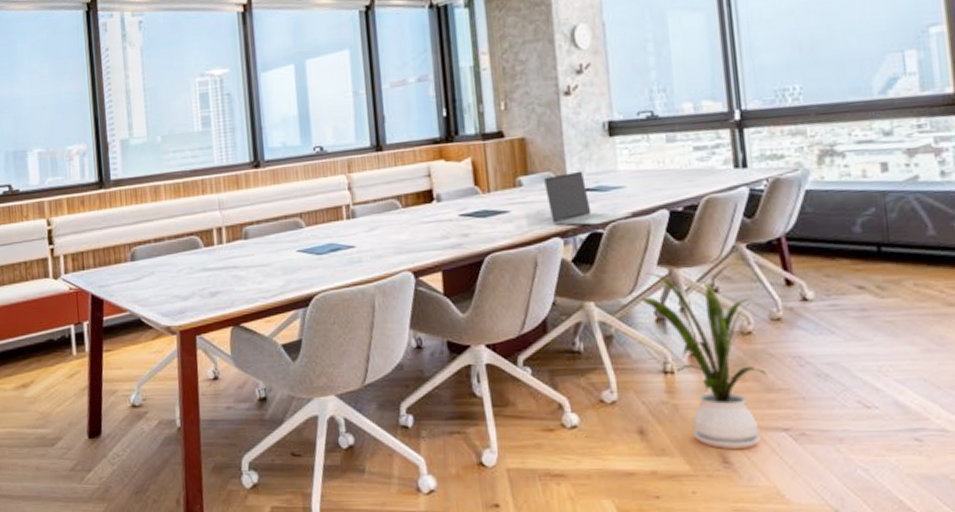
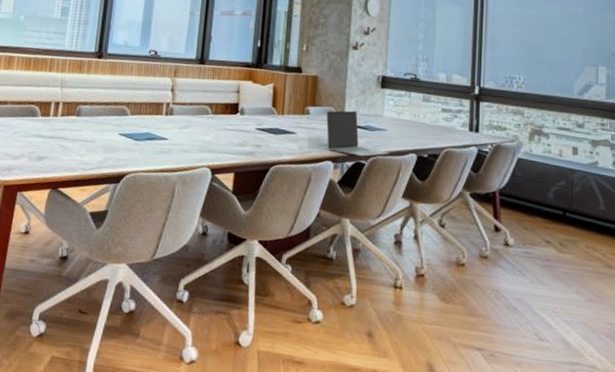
house plant: present [640,272,767,450] -> none [385,201,471,362]

